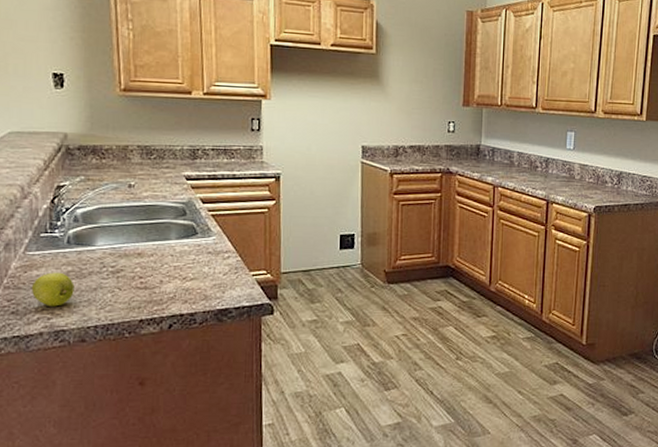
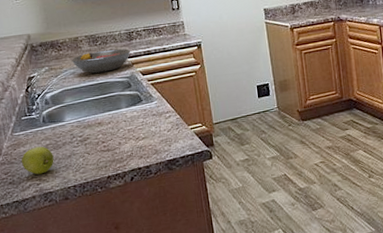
fruit bowl: none [115,166,192,193] -> present [71,49,131,74]

